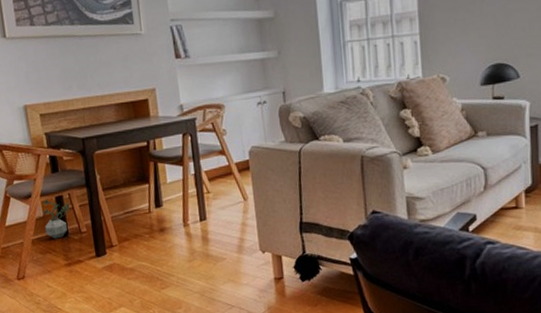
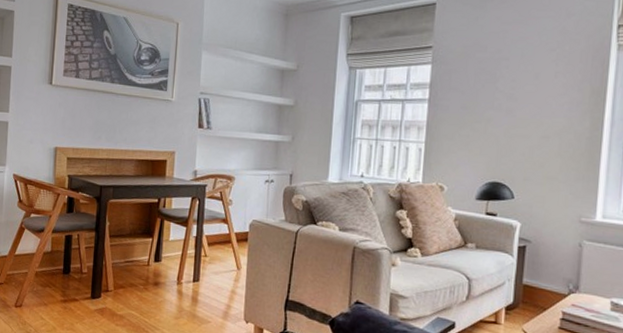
potted plant: present [42,198,70,239] -> none [49,235,77,275]

